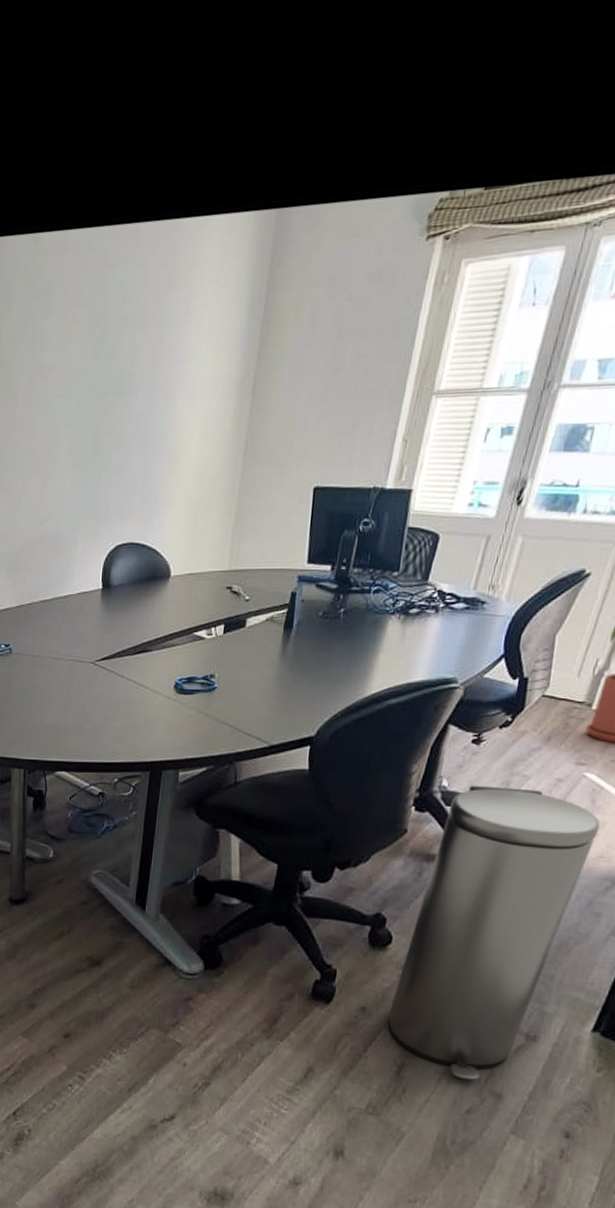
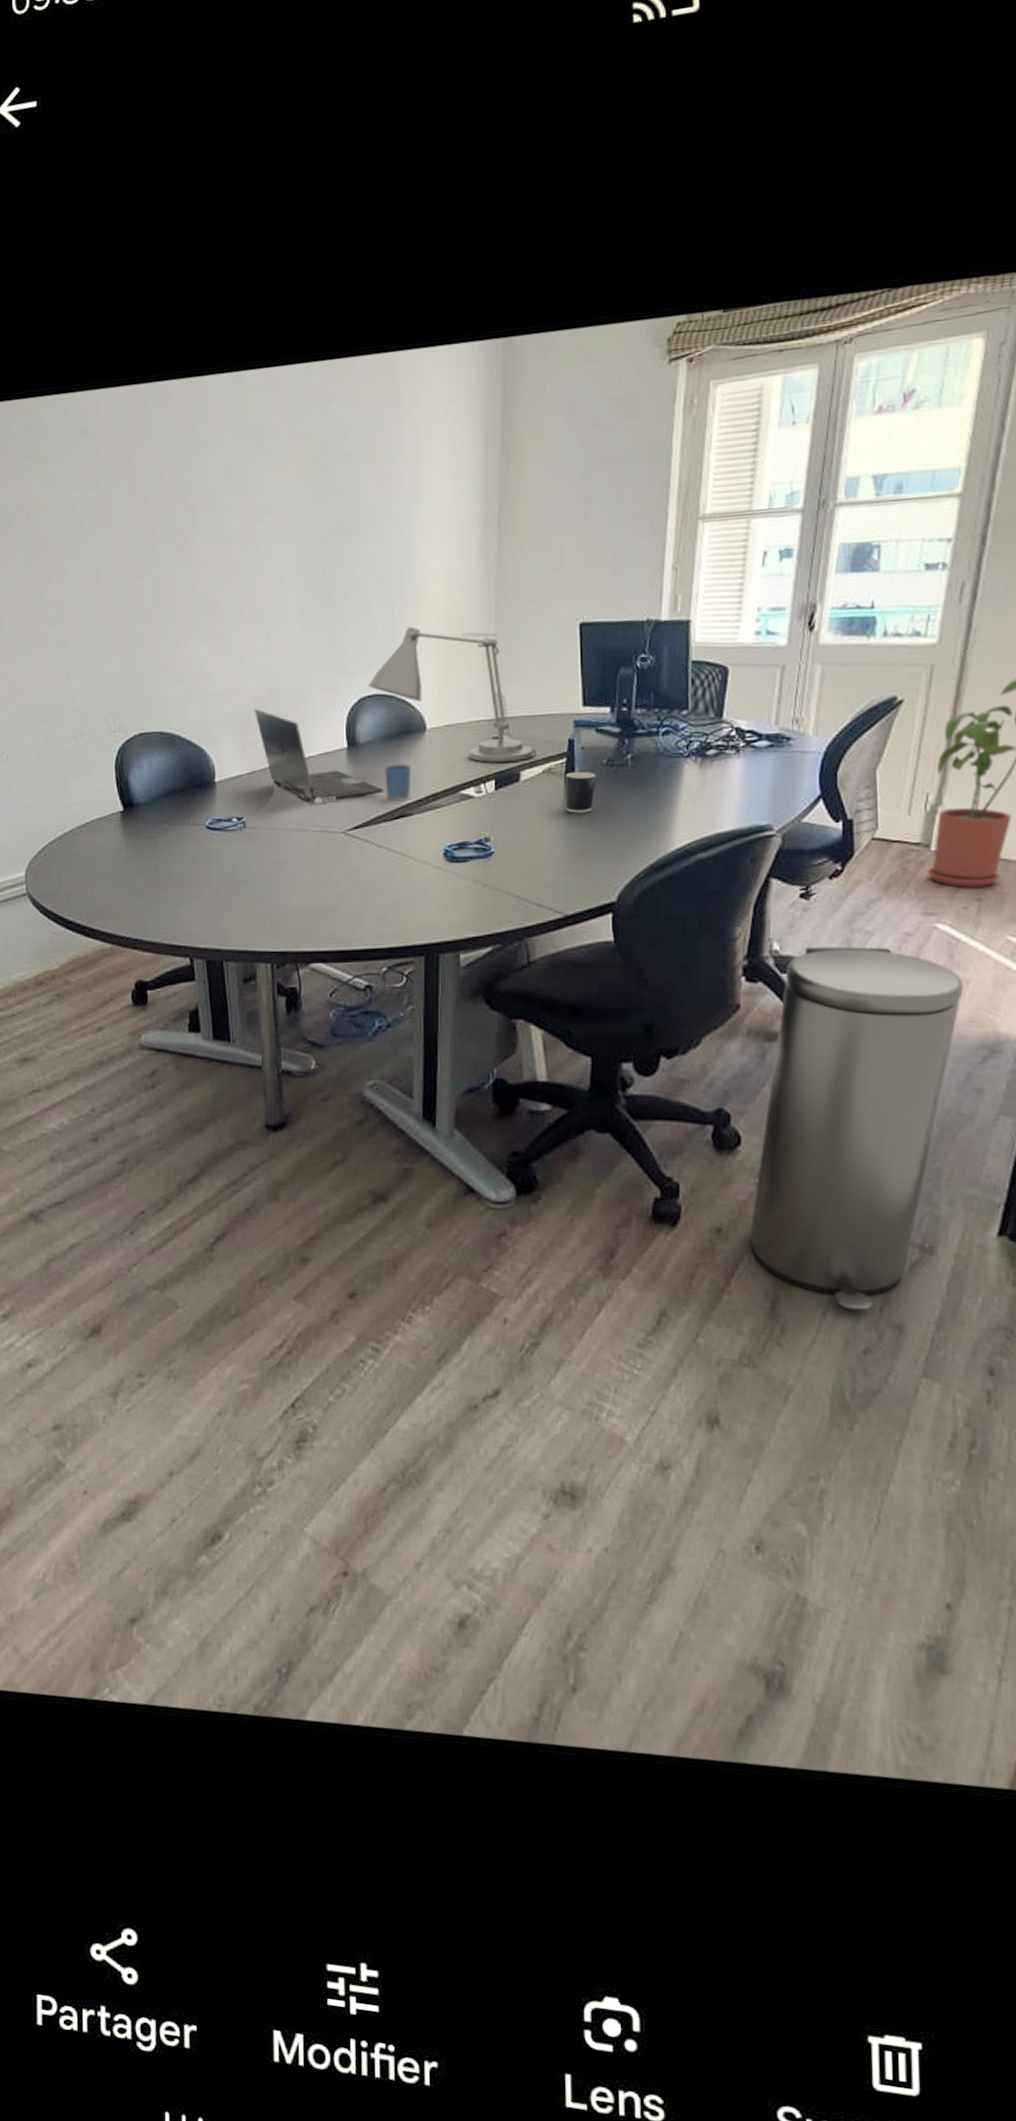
laptop computer: none [26,550,129,637] -> present [255,709,384,805]
desk lamp: none [125,483,263,610] -> present [368,626,537,764]
mug: none [131,605,155,638] -> present [385,763,411,801]
mug: none [281,621,313,658] -> present [564,771,597,814]

